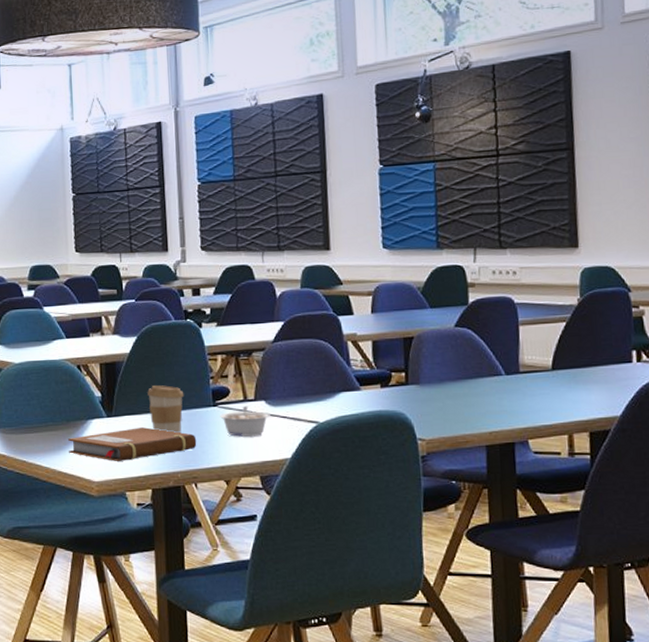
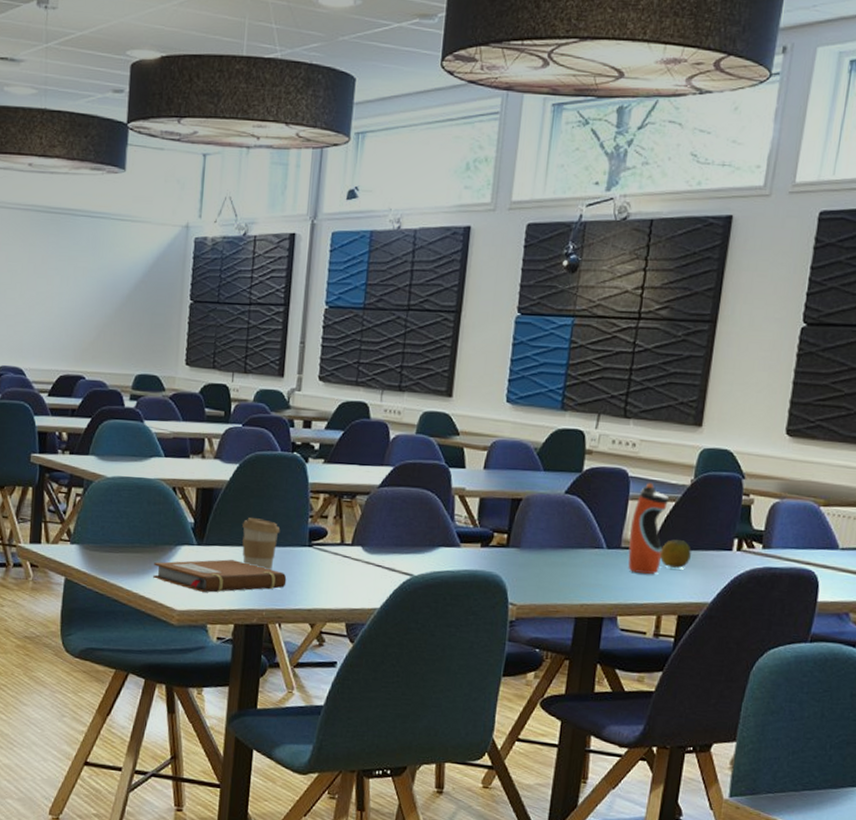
legume: present [219,405,270,437] -> none [313,549,365,582]
water bottle: none [525,306,563,395] -> present [628,482,670,574]
fruit: none [560,358,592,386] -> present [660,540,691,568]

